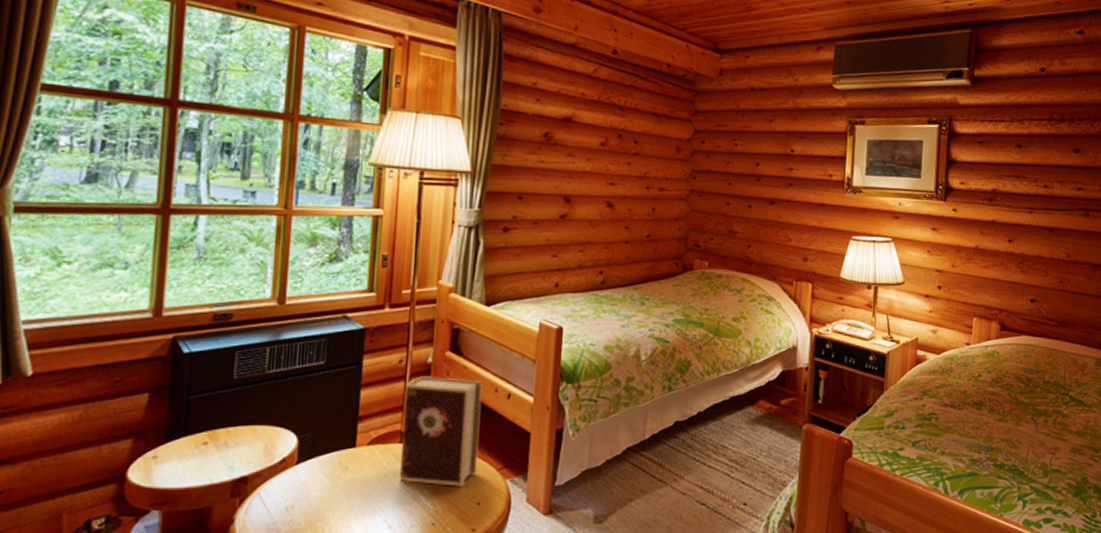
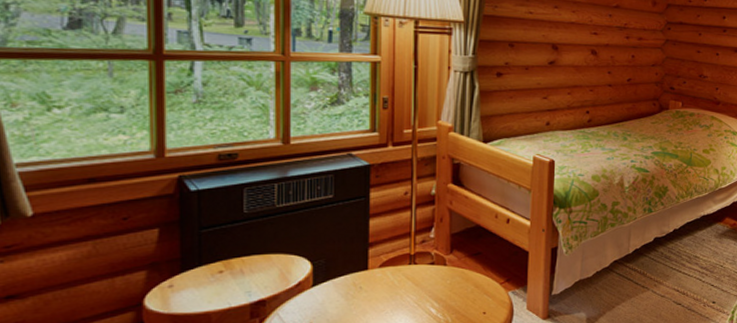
book: present [399,376,483,487] -> none [410,206,484,300]

